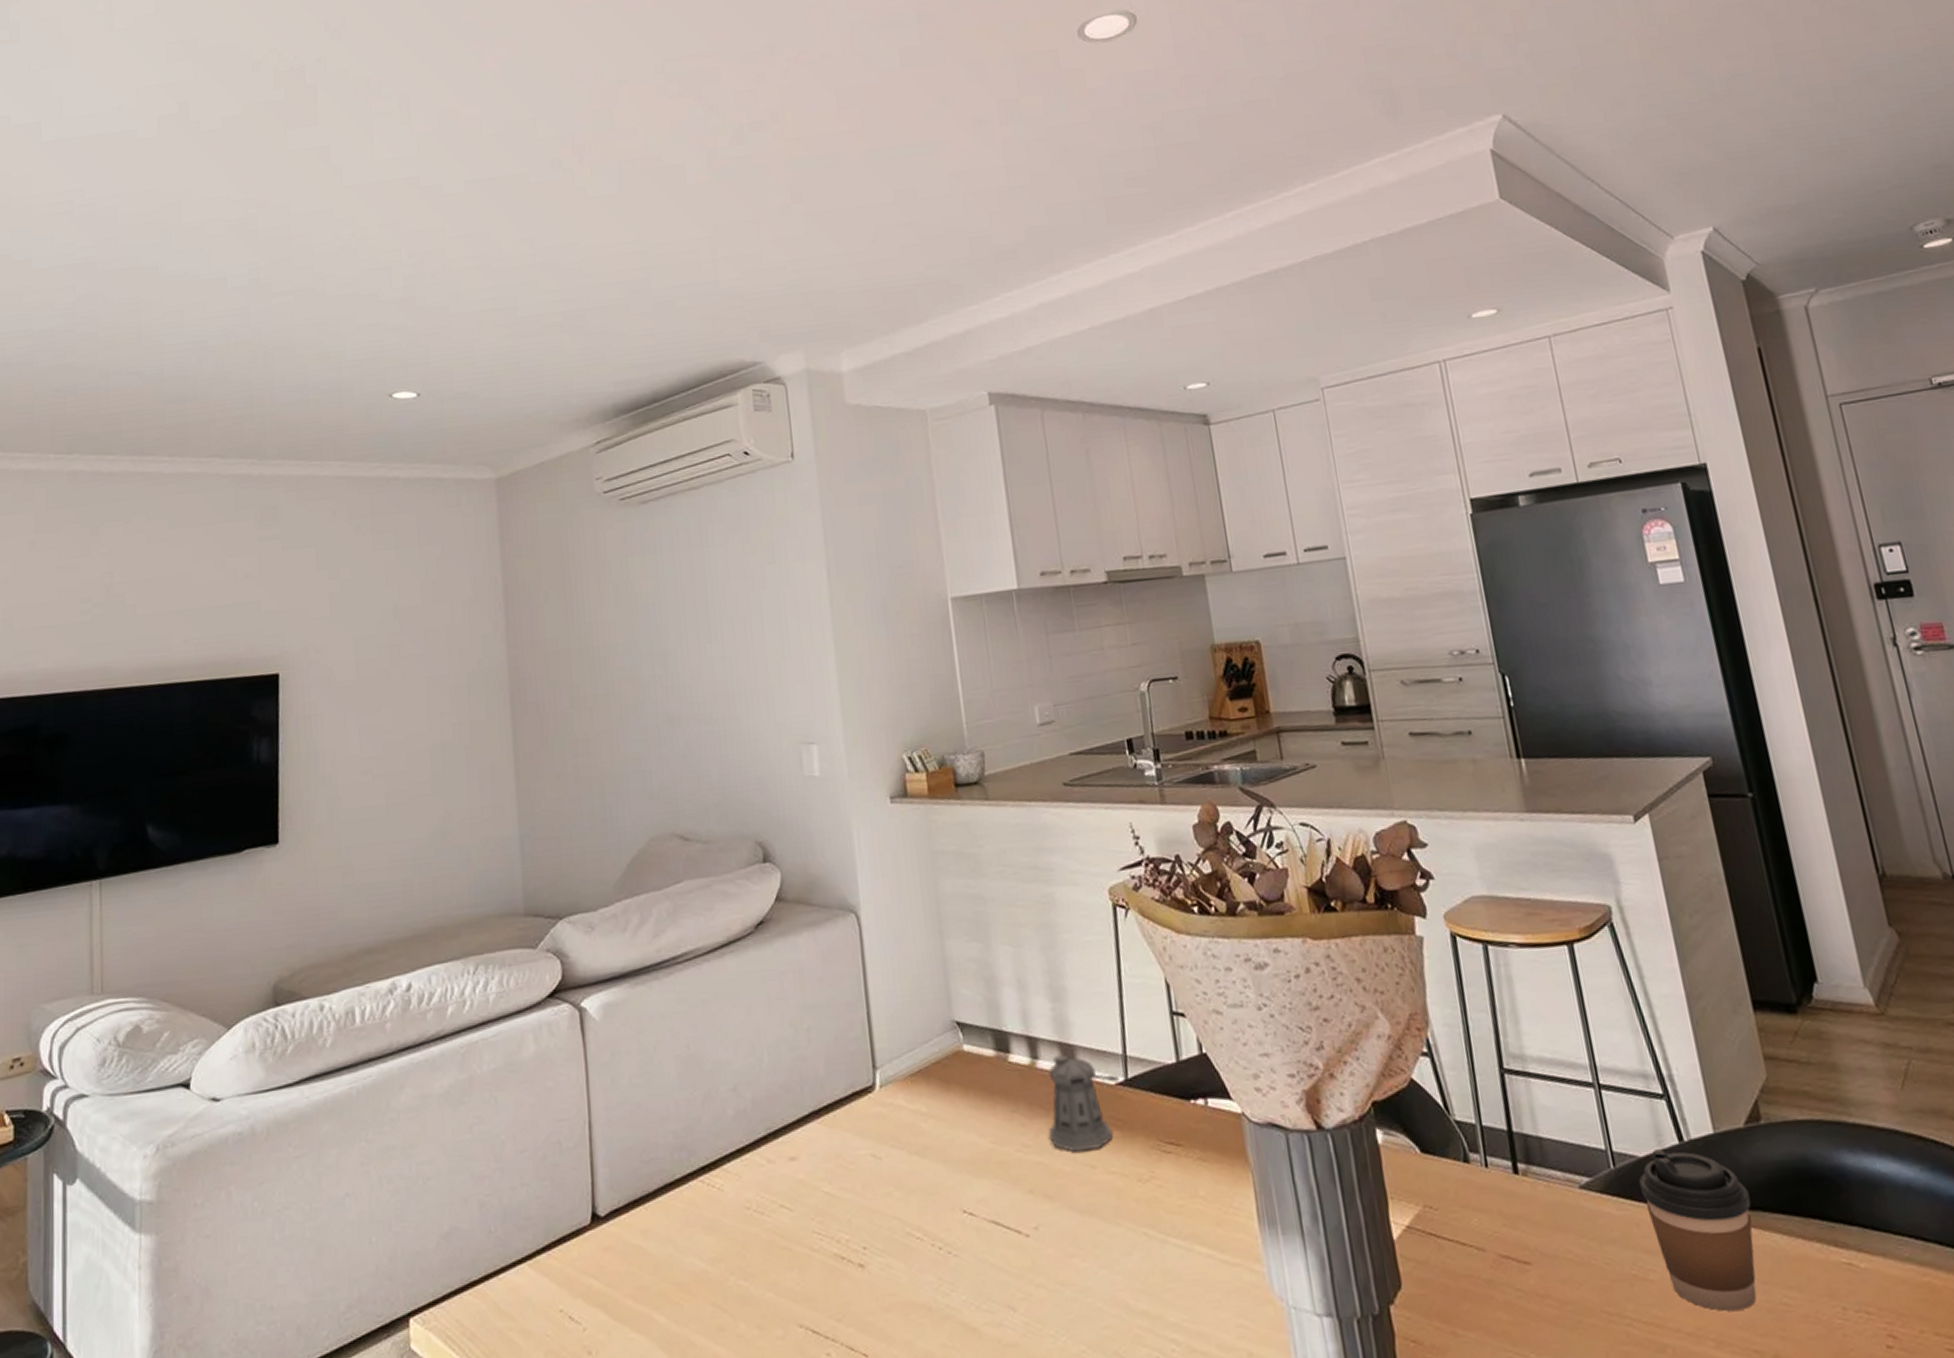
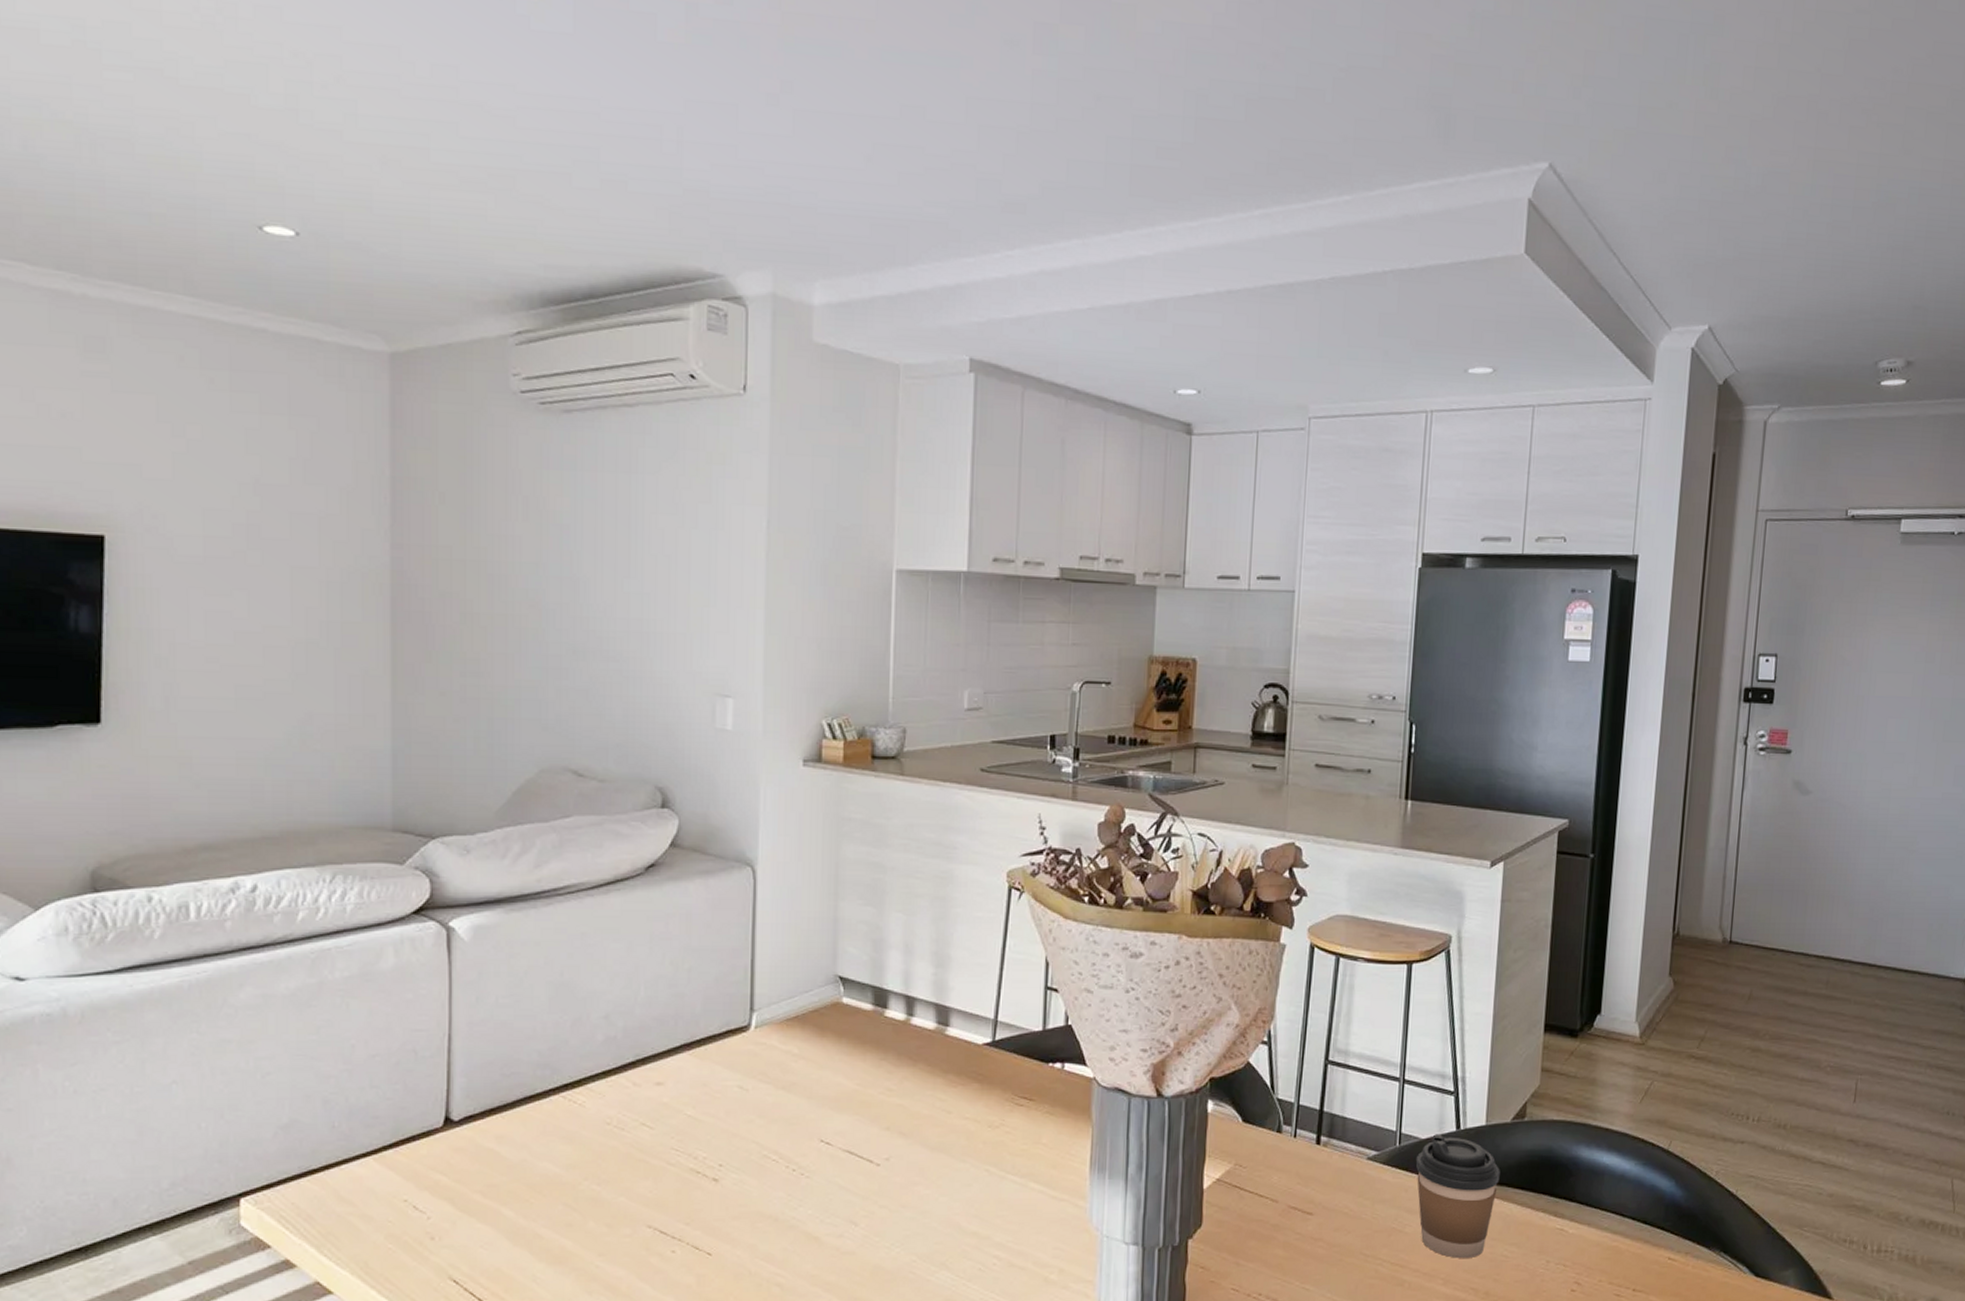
pepper shaker: present [1048,1055,1119,1152] -> none [912,1015,987,1099]

